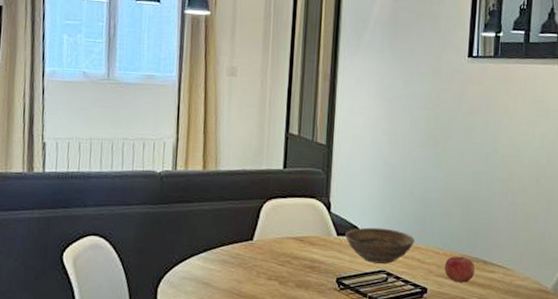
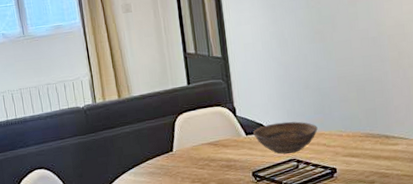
fruit: present [445,256,475,283] -> none [349,134,379,159]

